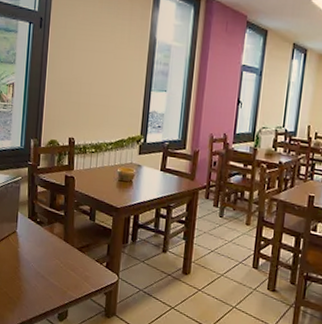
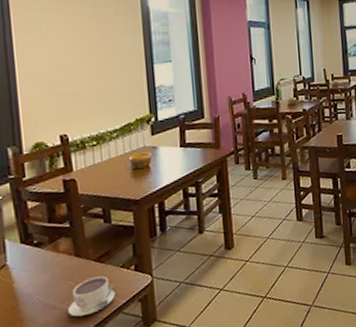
coffee cup: none [52,262,88,292] -> present [68,276,115,317]

